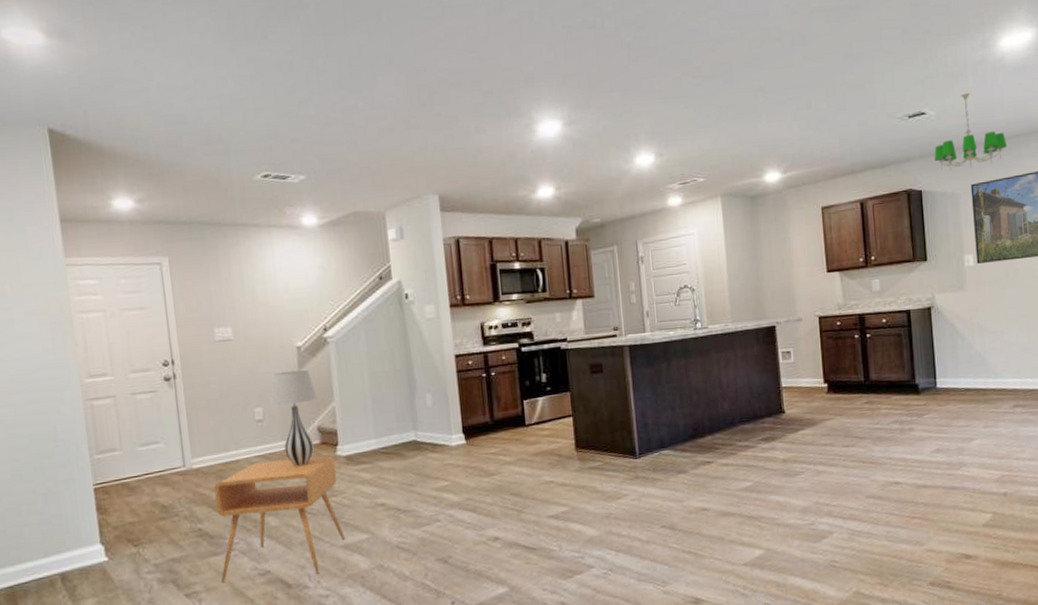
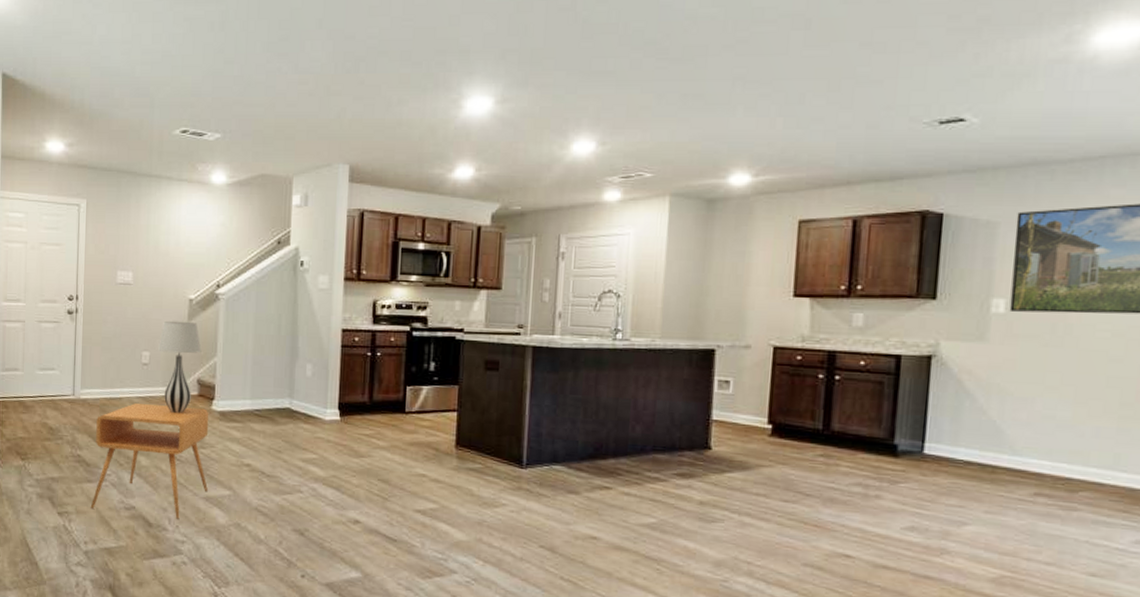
chandelier: present [934,93,1008,171] -> none [969,99,1084,193]

